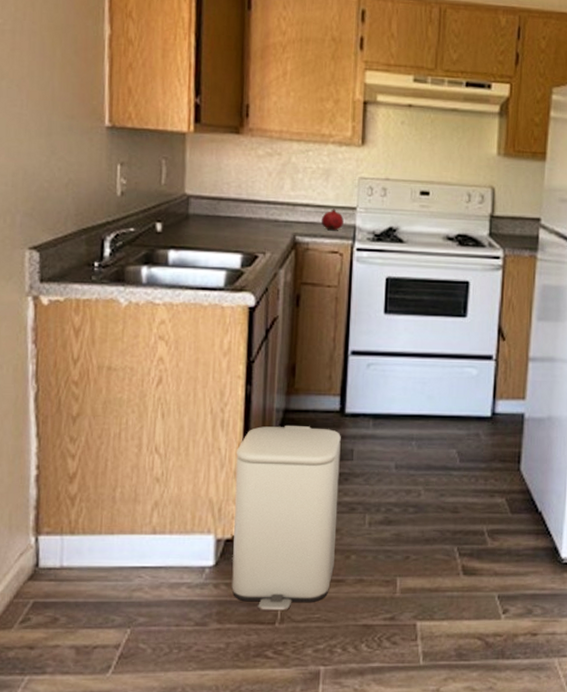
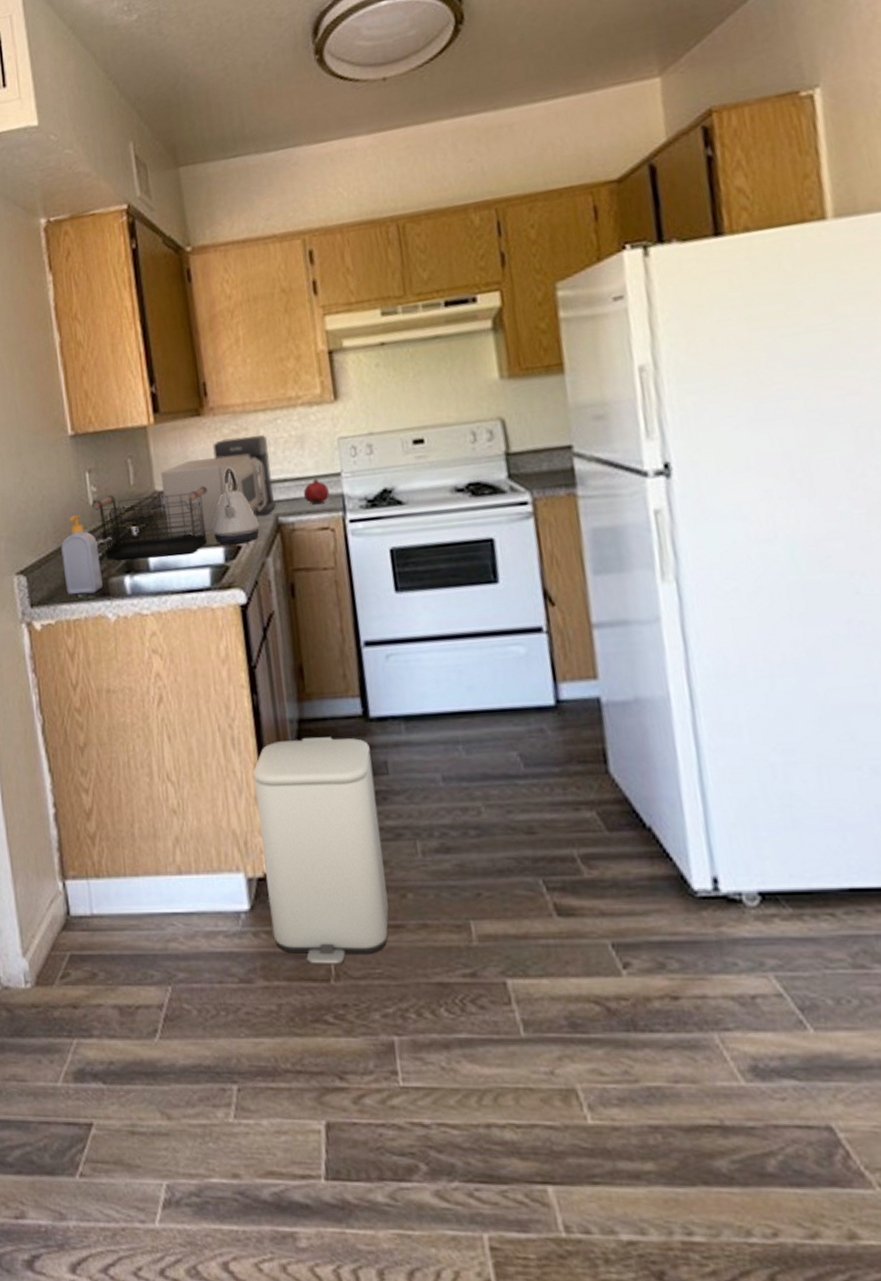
soap bottle: none [80,202,120,278] -> present [61,515,103,595]
dish rack: none [120,190,235,256] -> present [92,486,208,561]
microwave: none [191,172,290,241] -> present [160,455,267,537]
kettle: none [233,185,279,254] -> present [212,468,260,545]
coffee maker: none [246,159,297,232] -> present [213,435,277,516]

